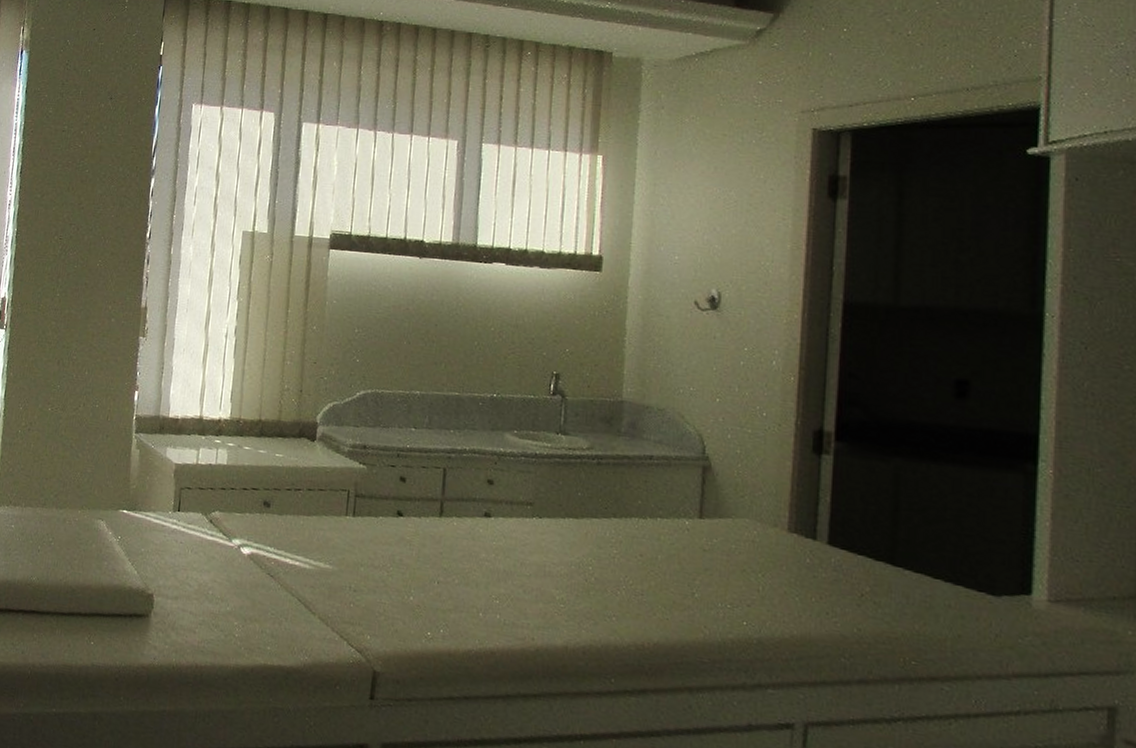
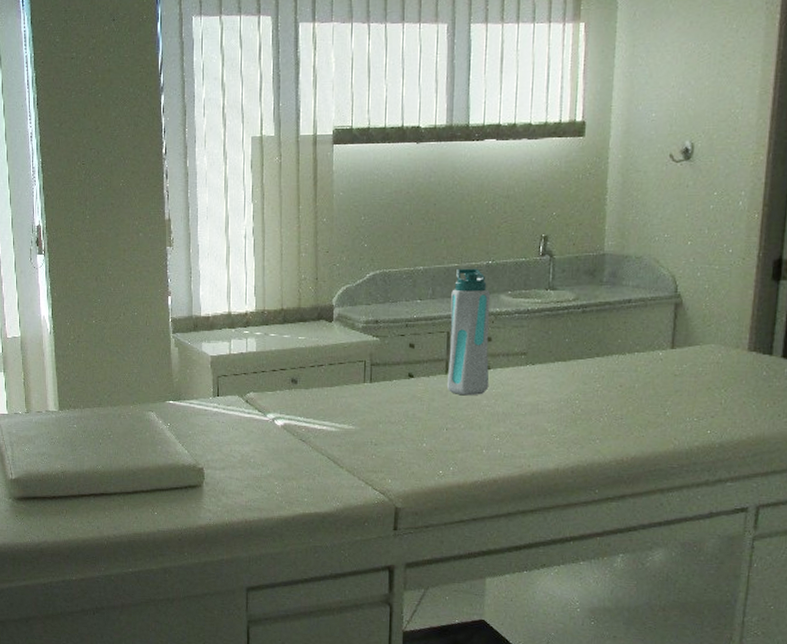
water bottle: none [441,398,495,546] -> present [447,268,491,396]

